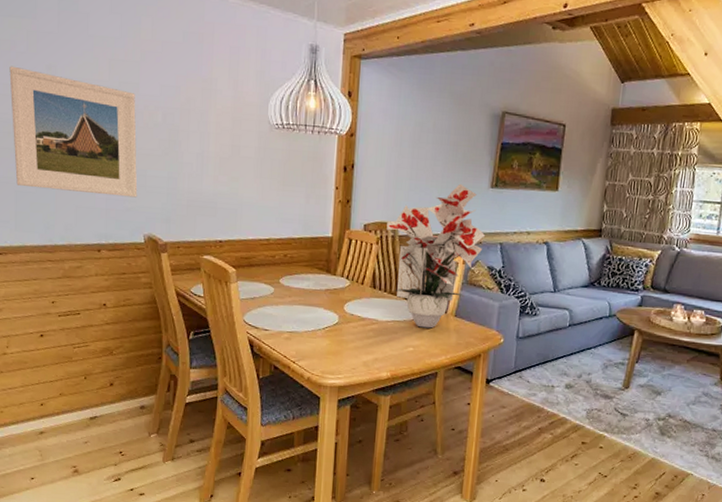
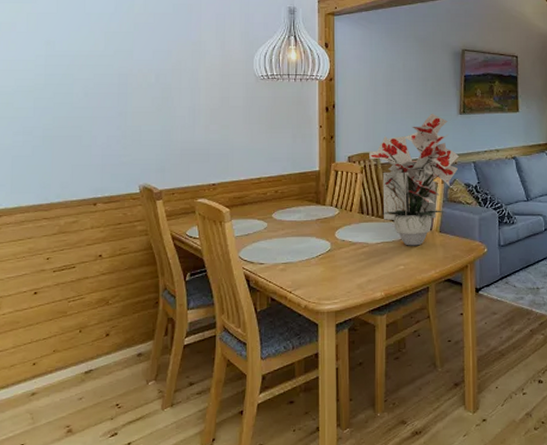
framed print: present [9,66,138,198] -> none [9,44,133,152]

